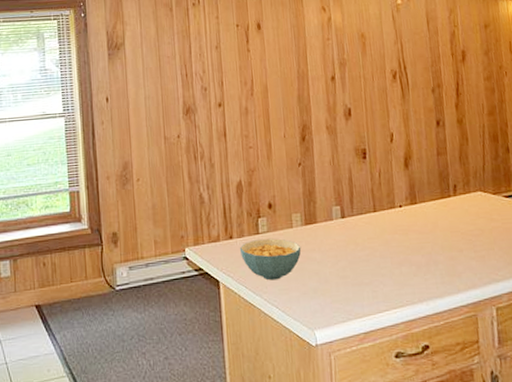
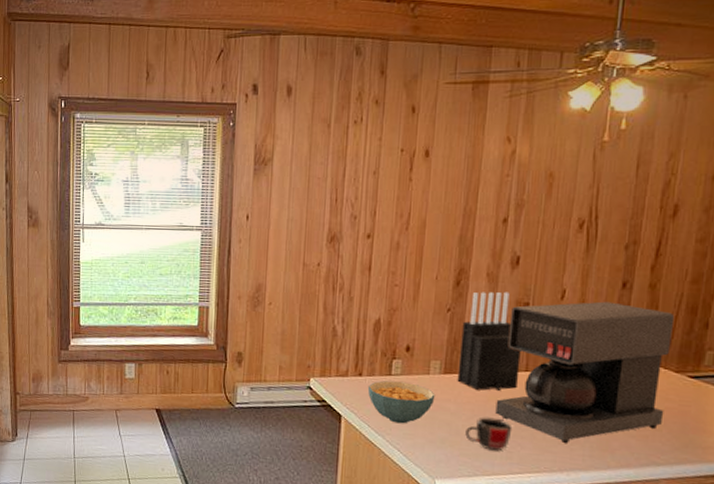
knife block: none [313,141,370,236] -> present [457,291,521,391]
mug: none [333,260,373,293] -> present [465,417,513,451]
coffee maker: none [352,139,493,275] -> present [495,301,675,444]

